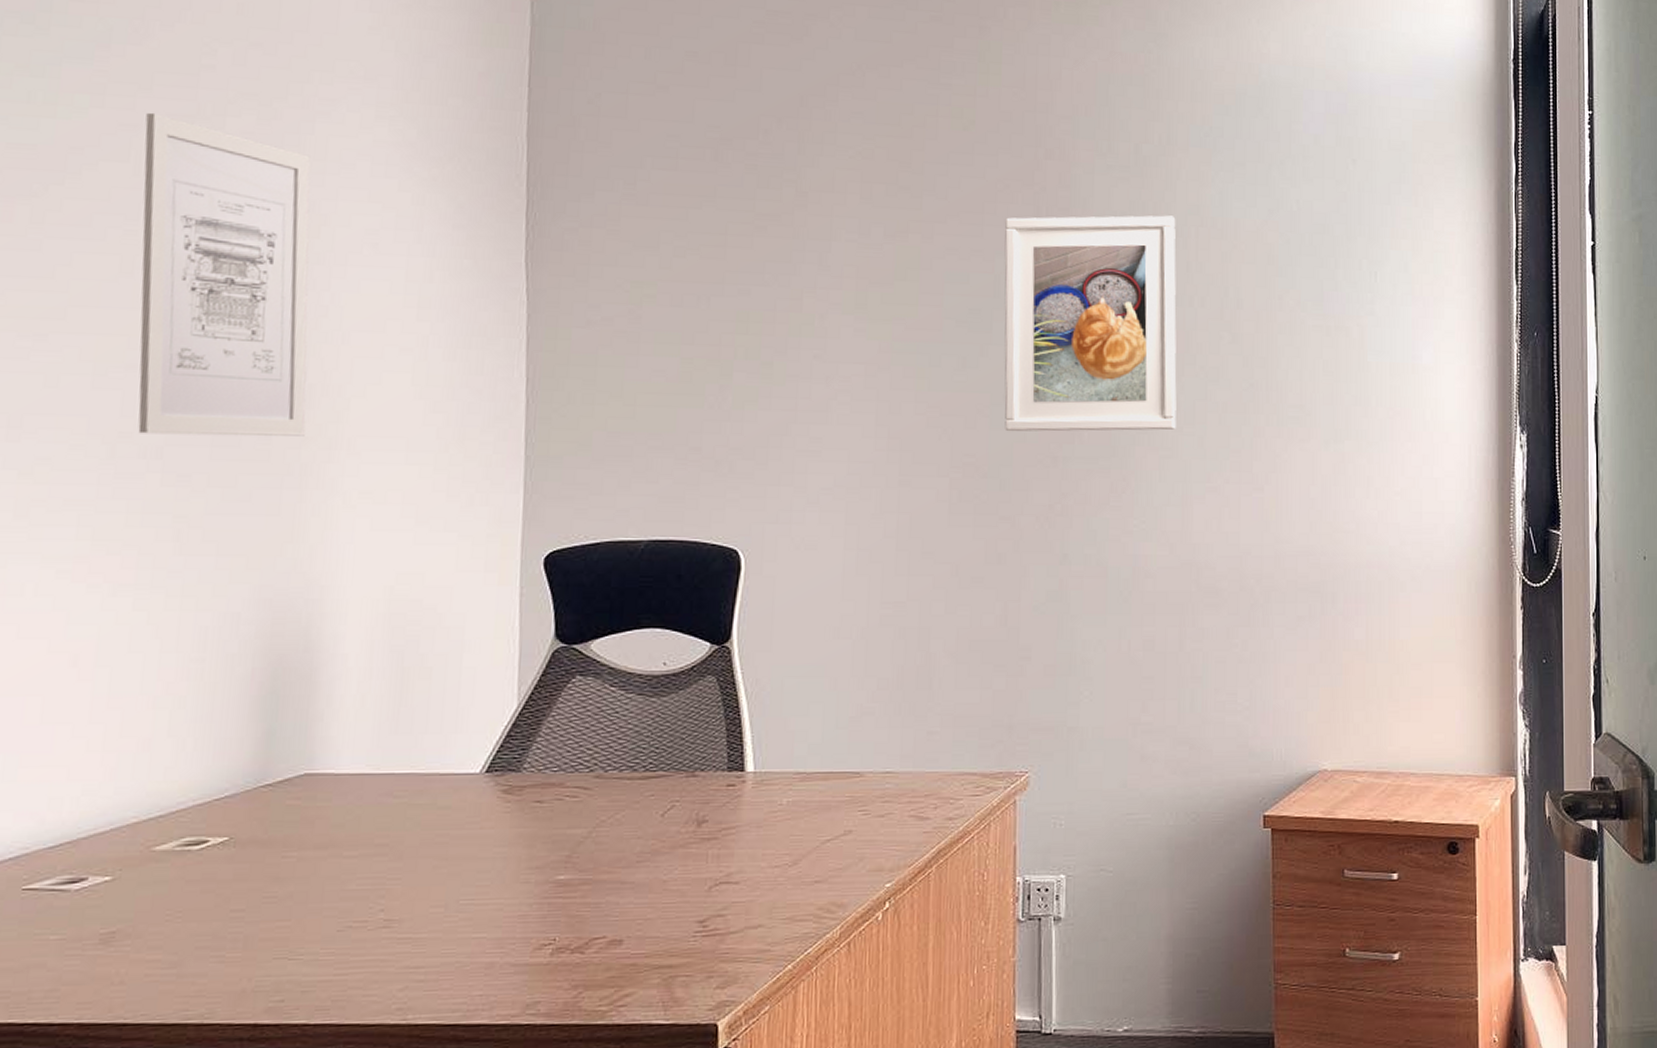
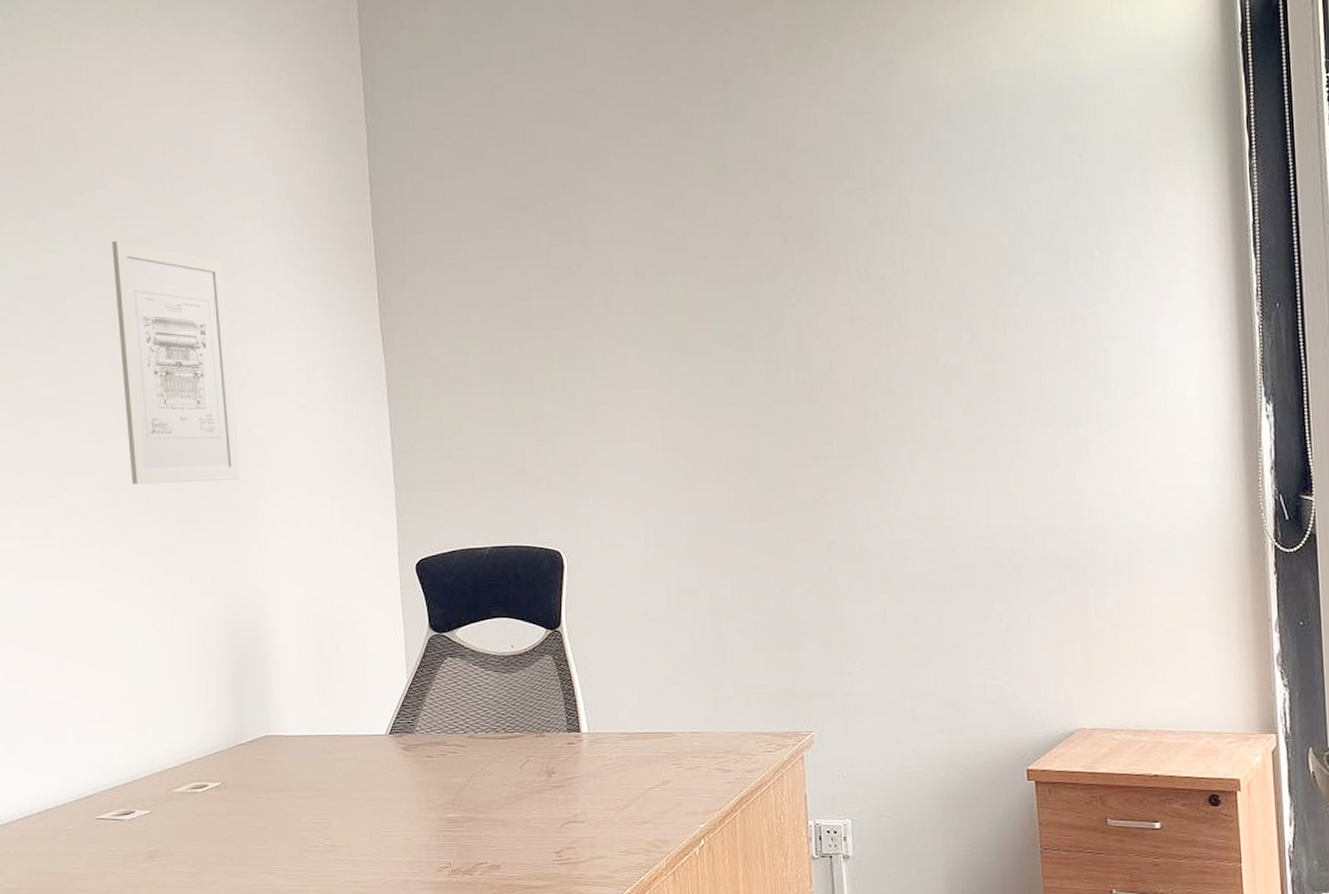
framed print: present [1004,215,1177,432] -> none [758,229,924,438]

